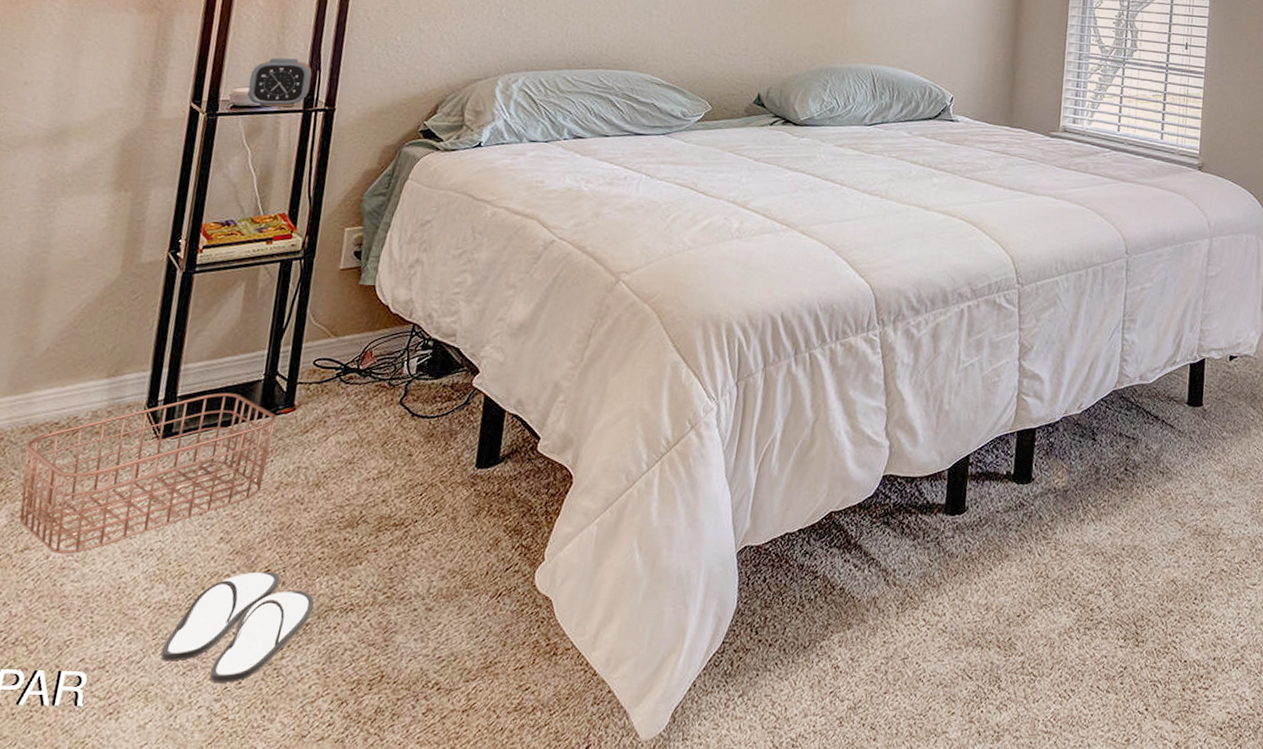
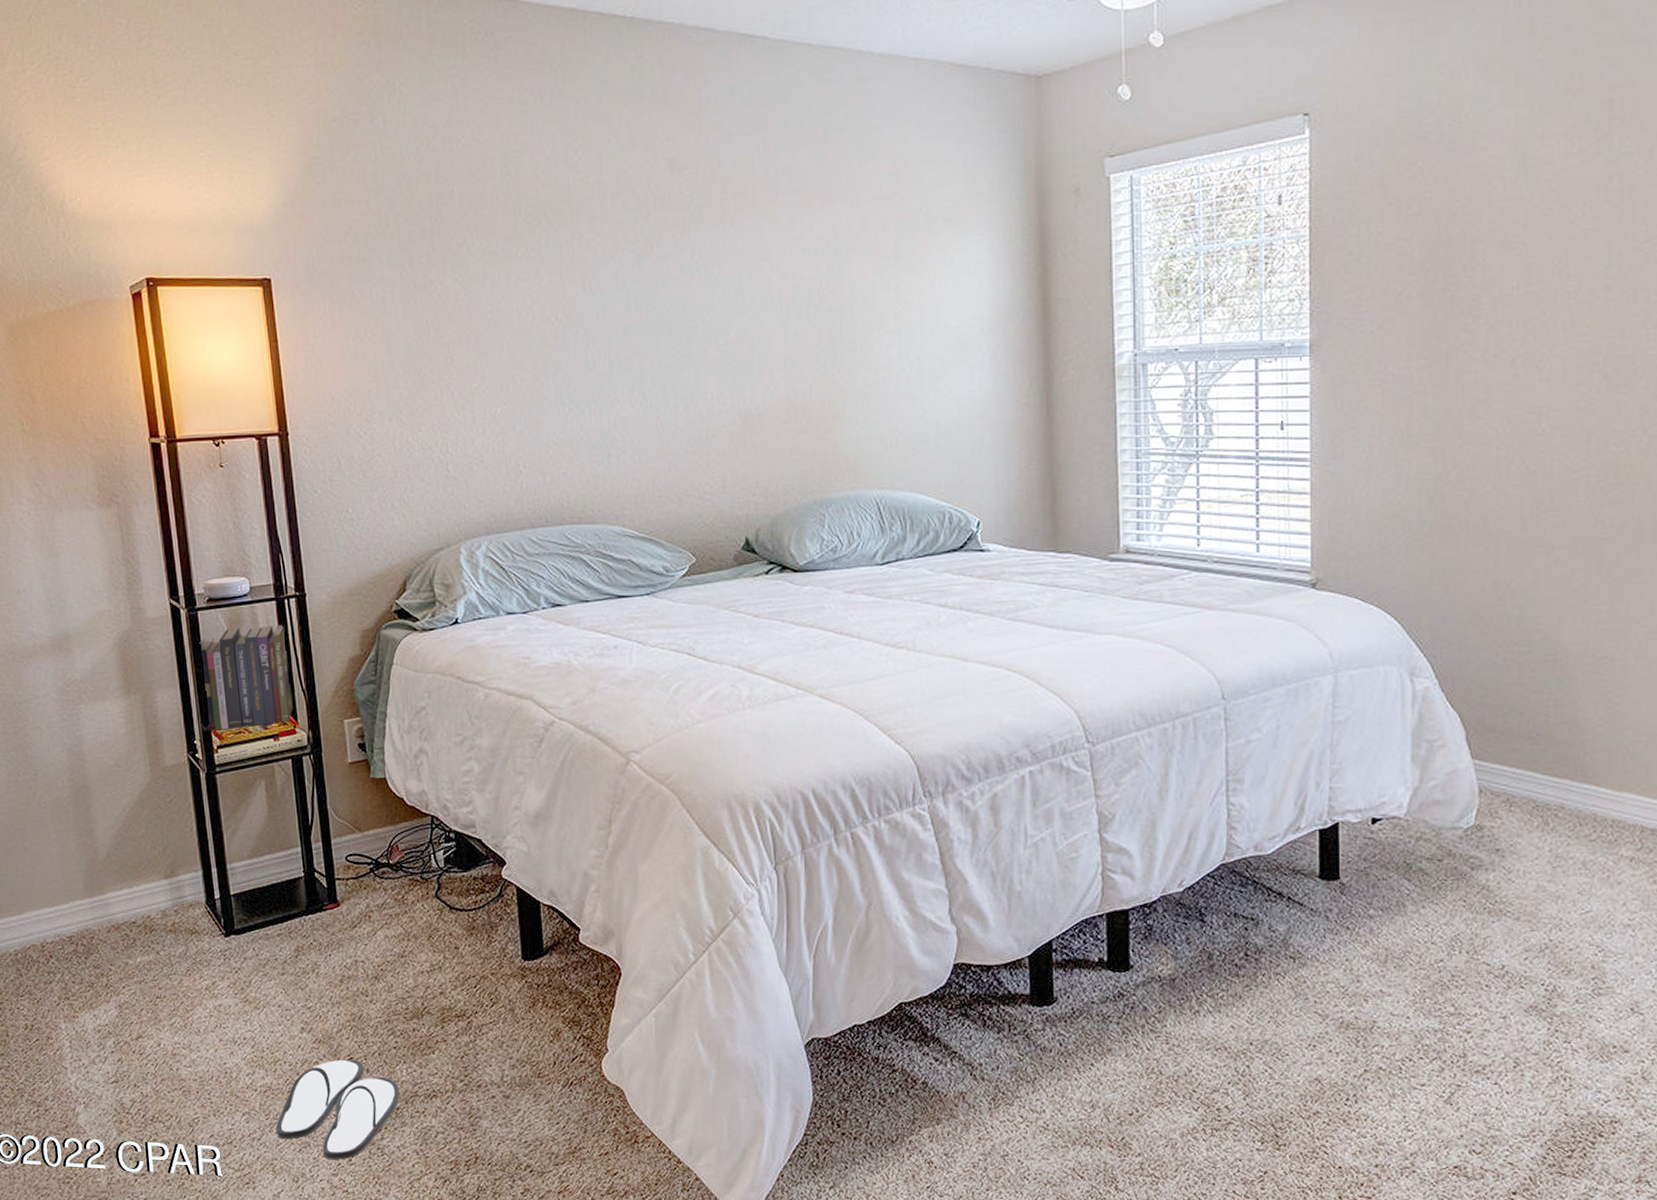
basket: present [19,392,277,554] -> none [114,890,326,1042]
books: none [191,134,307,232] -> present [199,624,293,731]
alarm clock: present [248,58,312,108] -> none [217,543,277,598]

